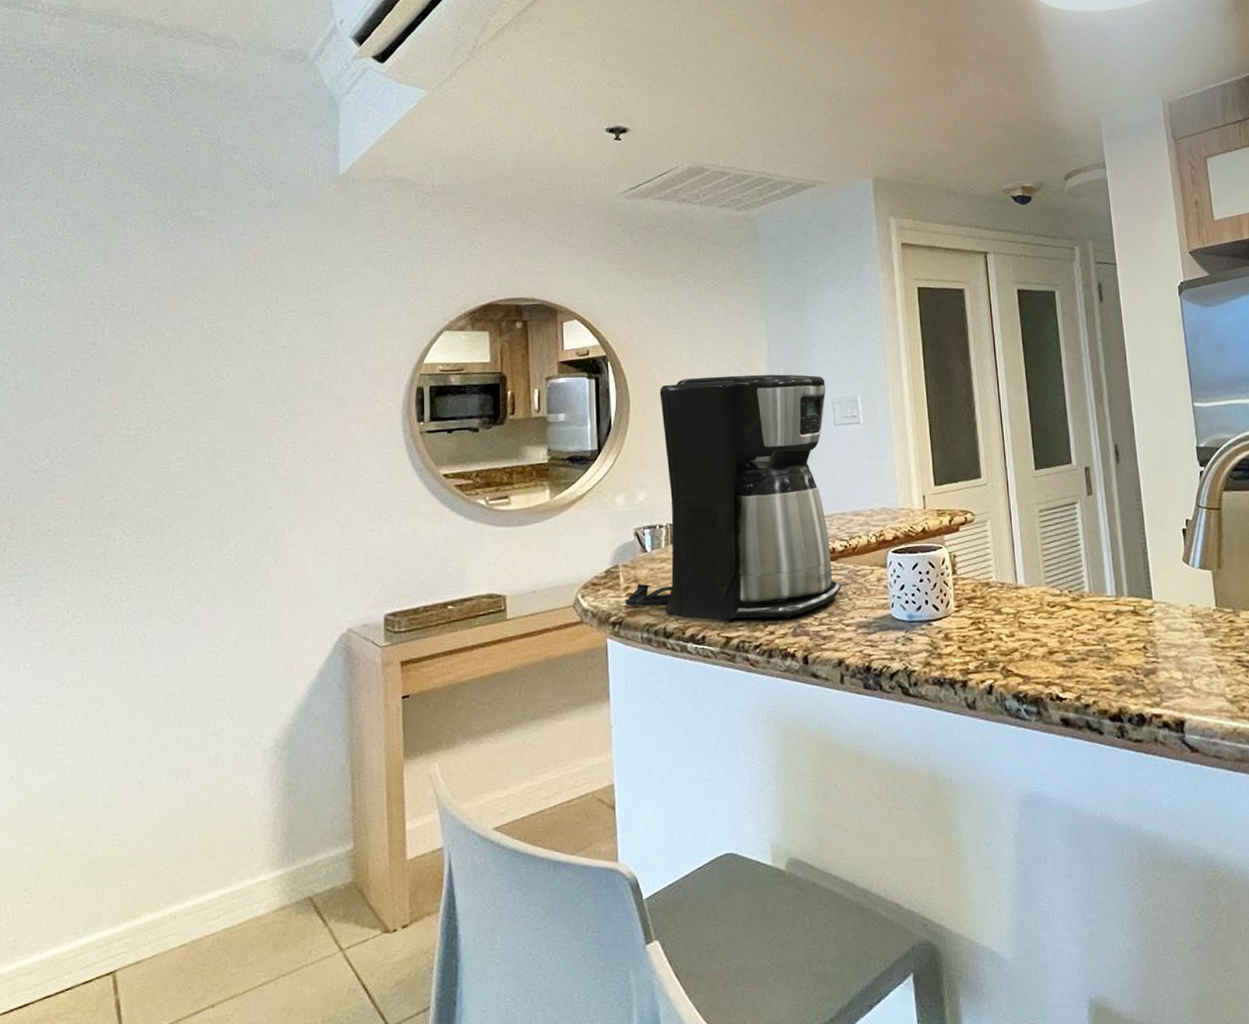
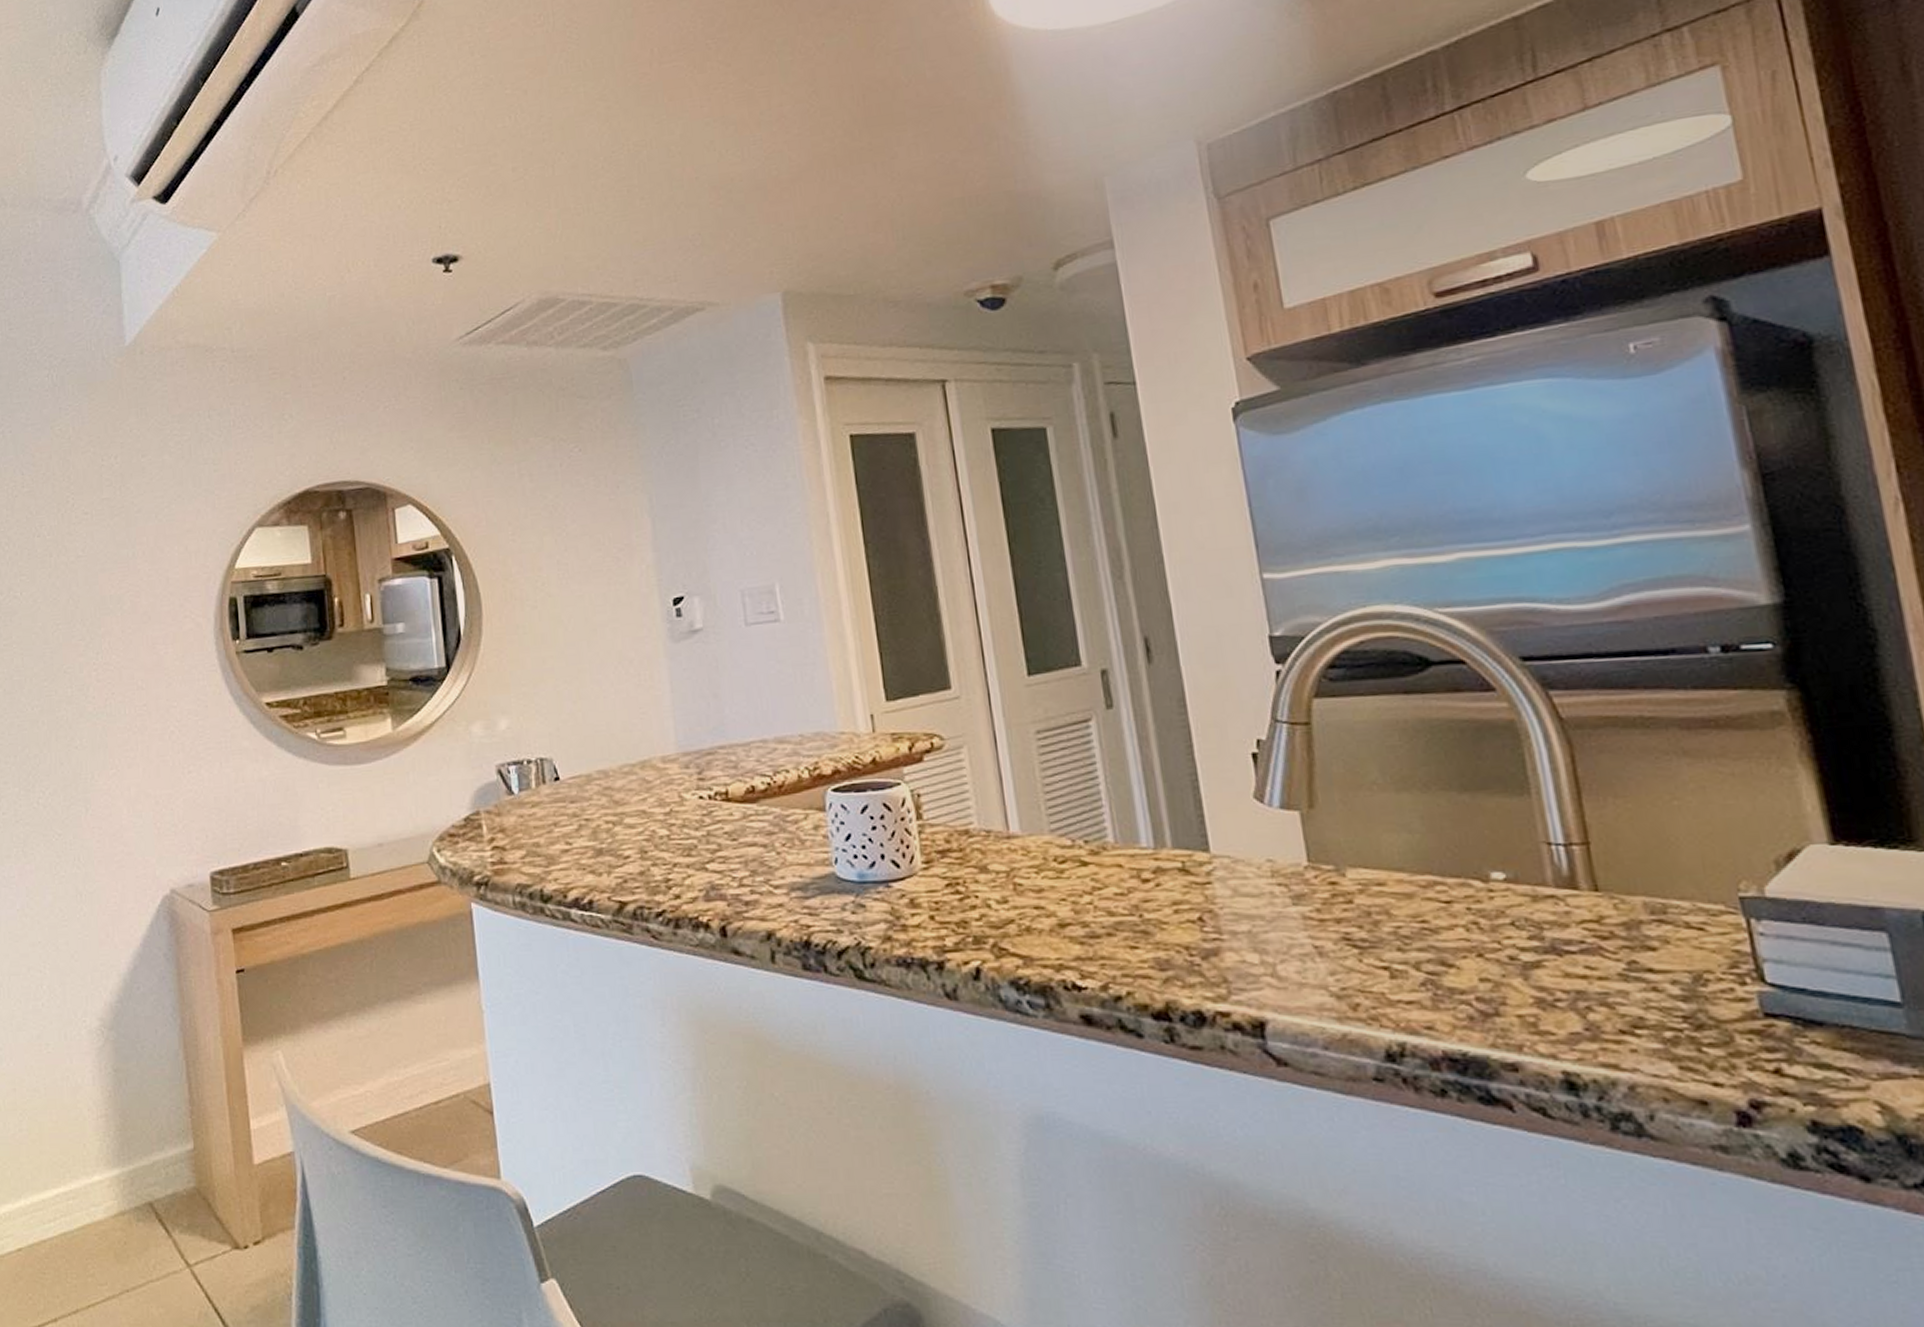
coffee maker: present [625,374,842,621] -> none [490,560,767,881]

